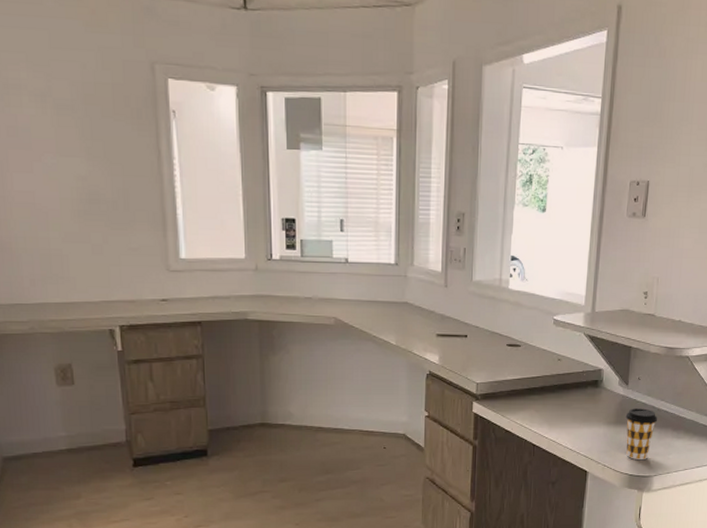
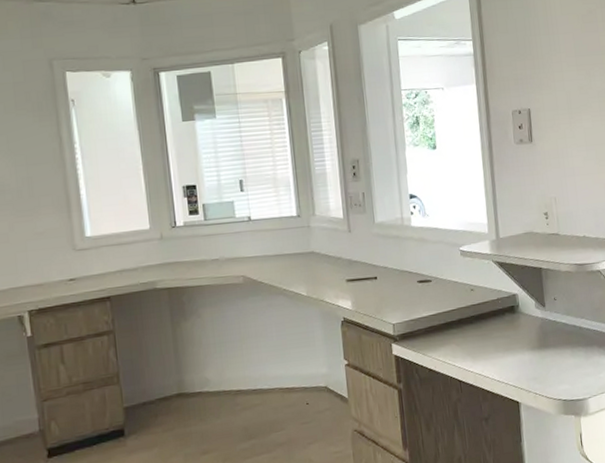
coffee cup: present [625,408,658,461] -> none [548,328,582,384]

